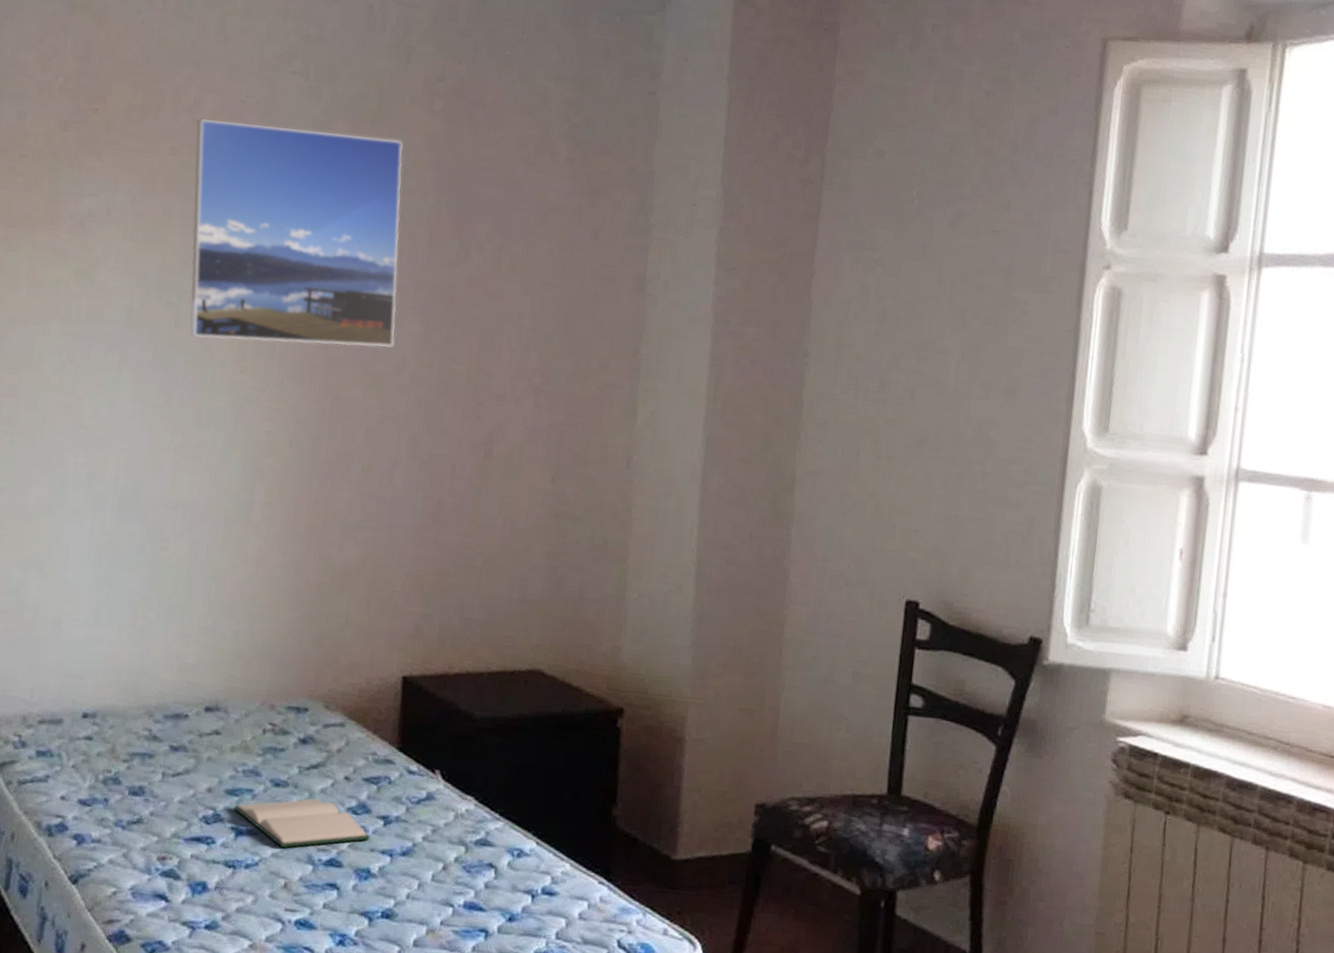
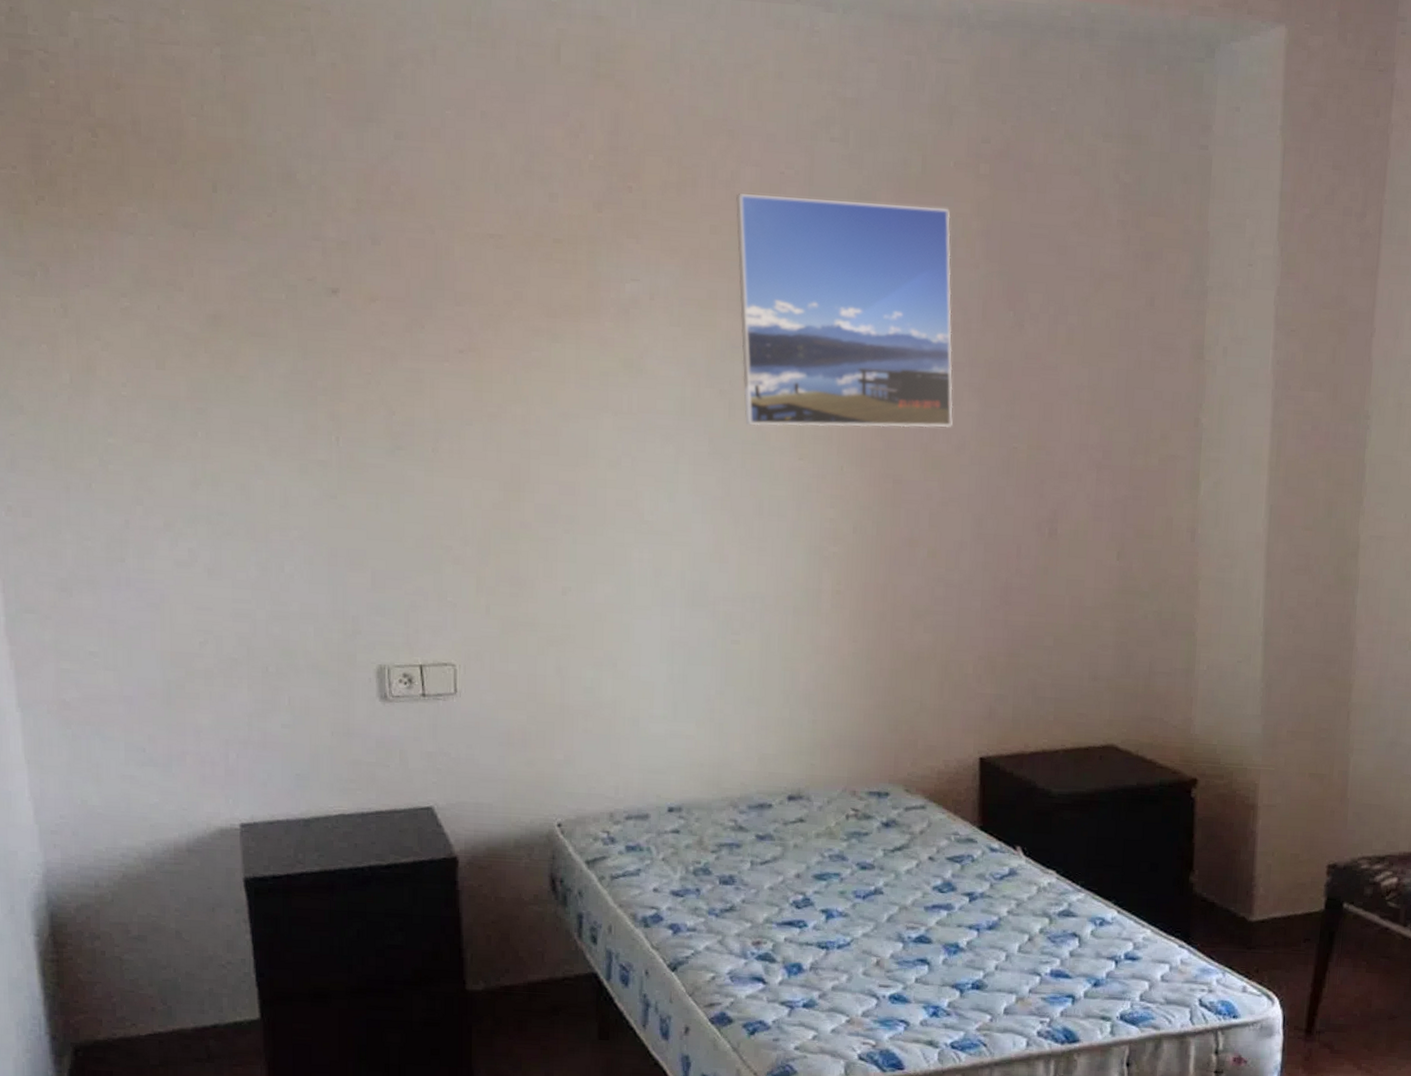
hardback book: present [234,798,371,849] -> none [823,878,958,928]

